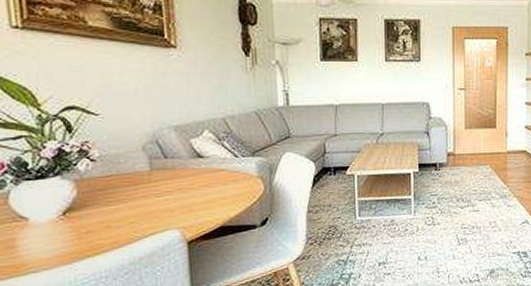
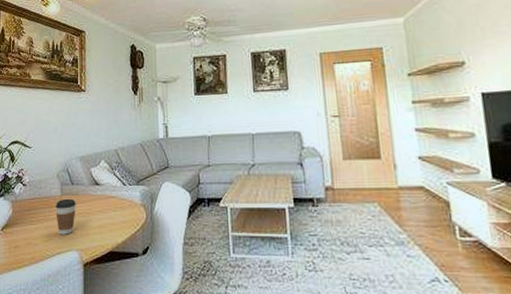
coffee cup: none [143,173,173,214] -> present [56,198,76,235]

